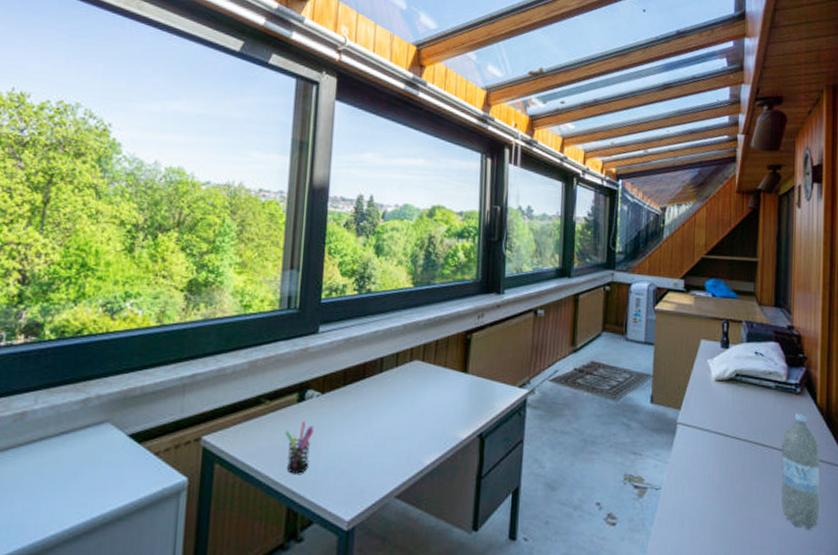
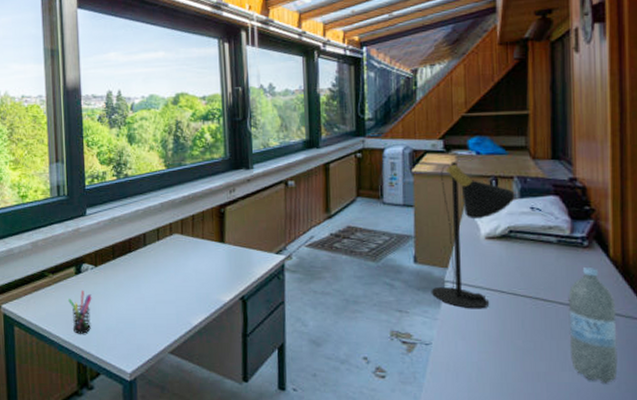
table lamp: none [664,302,743,453] -> present [431,162,515,309]

